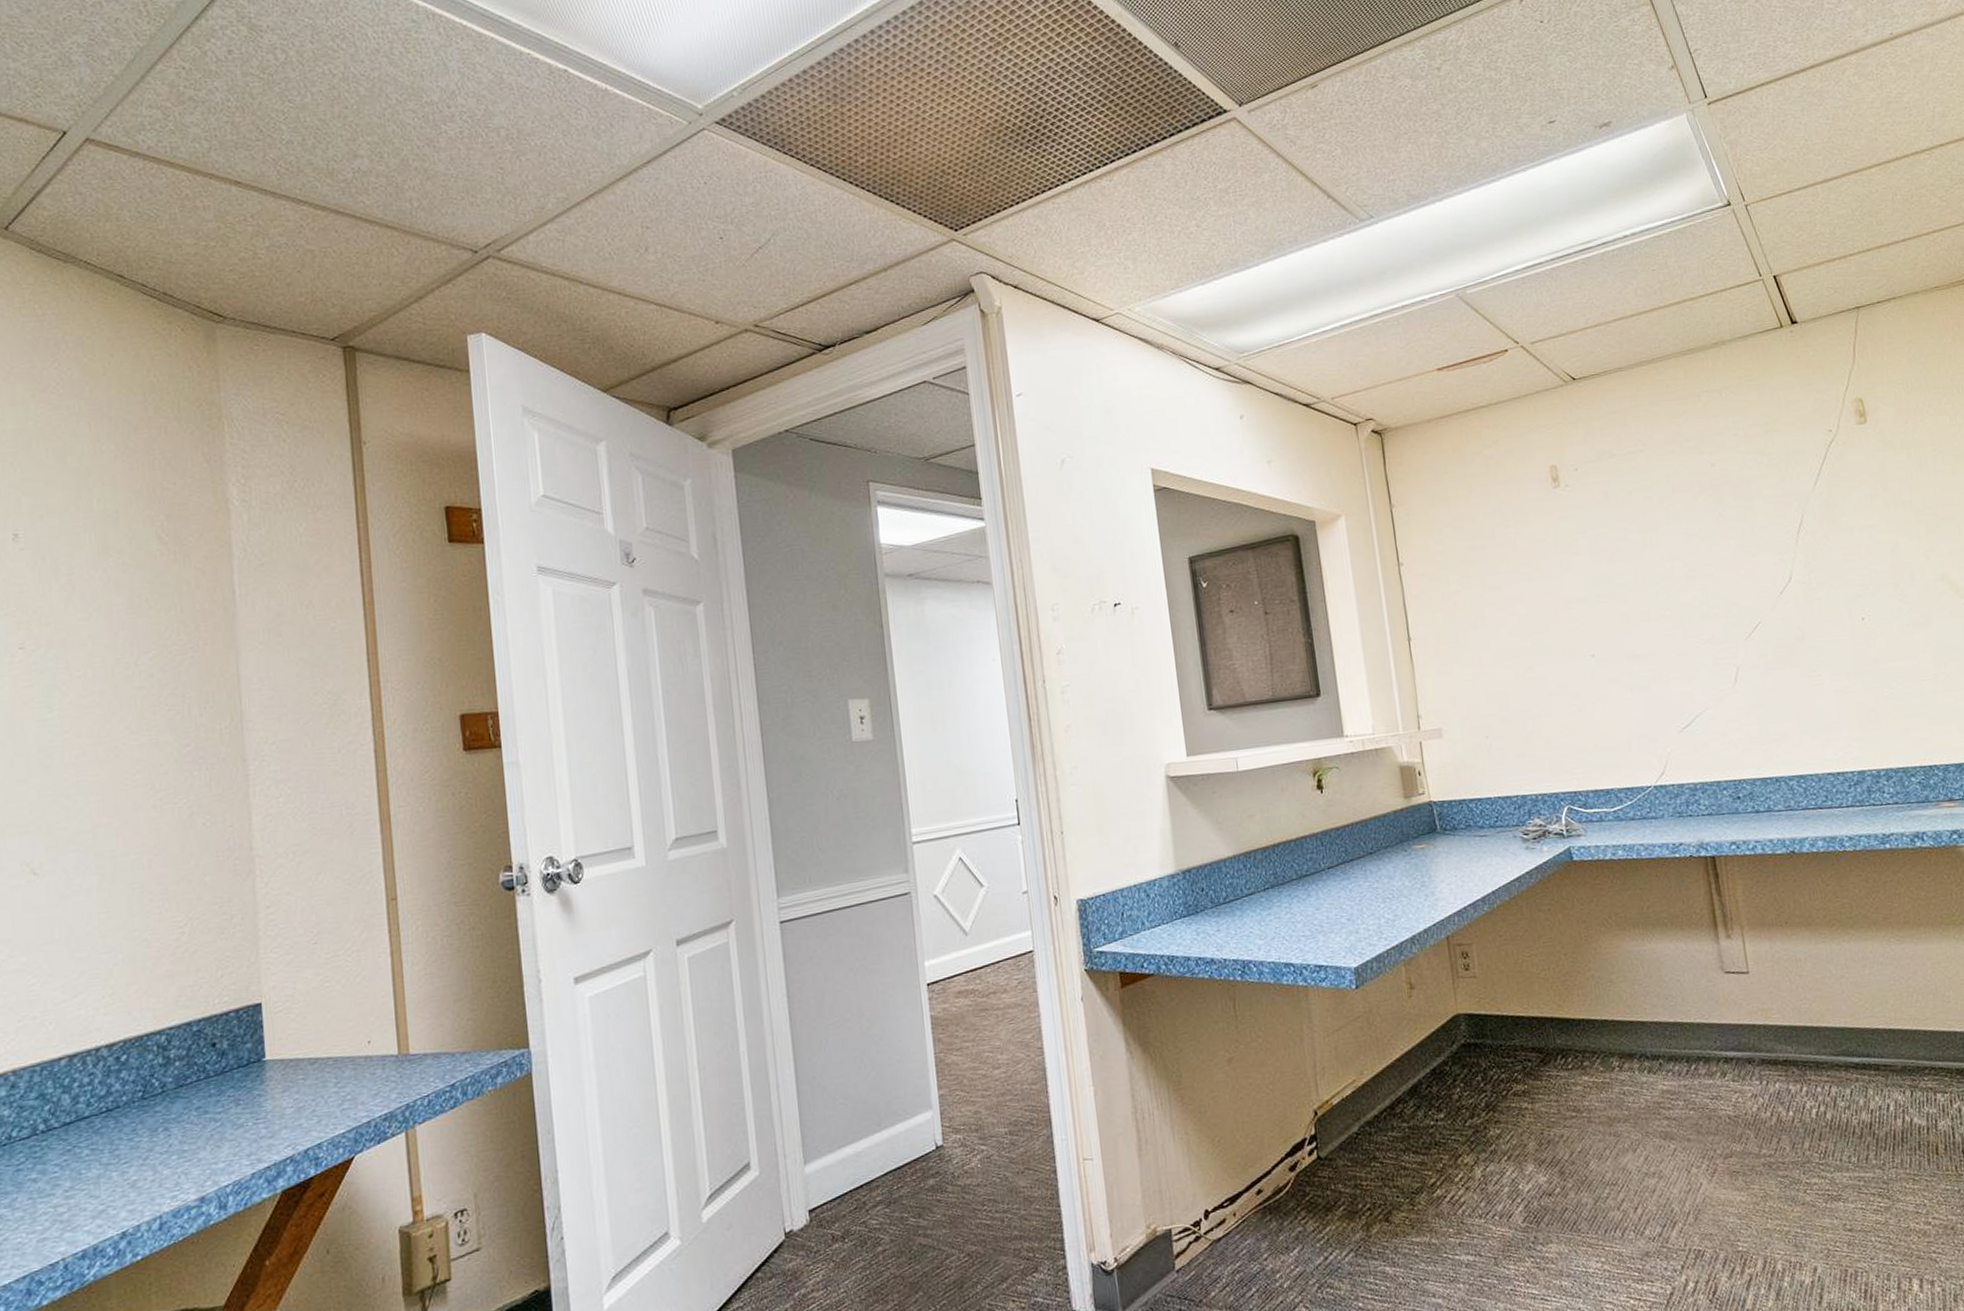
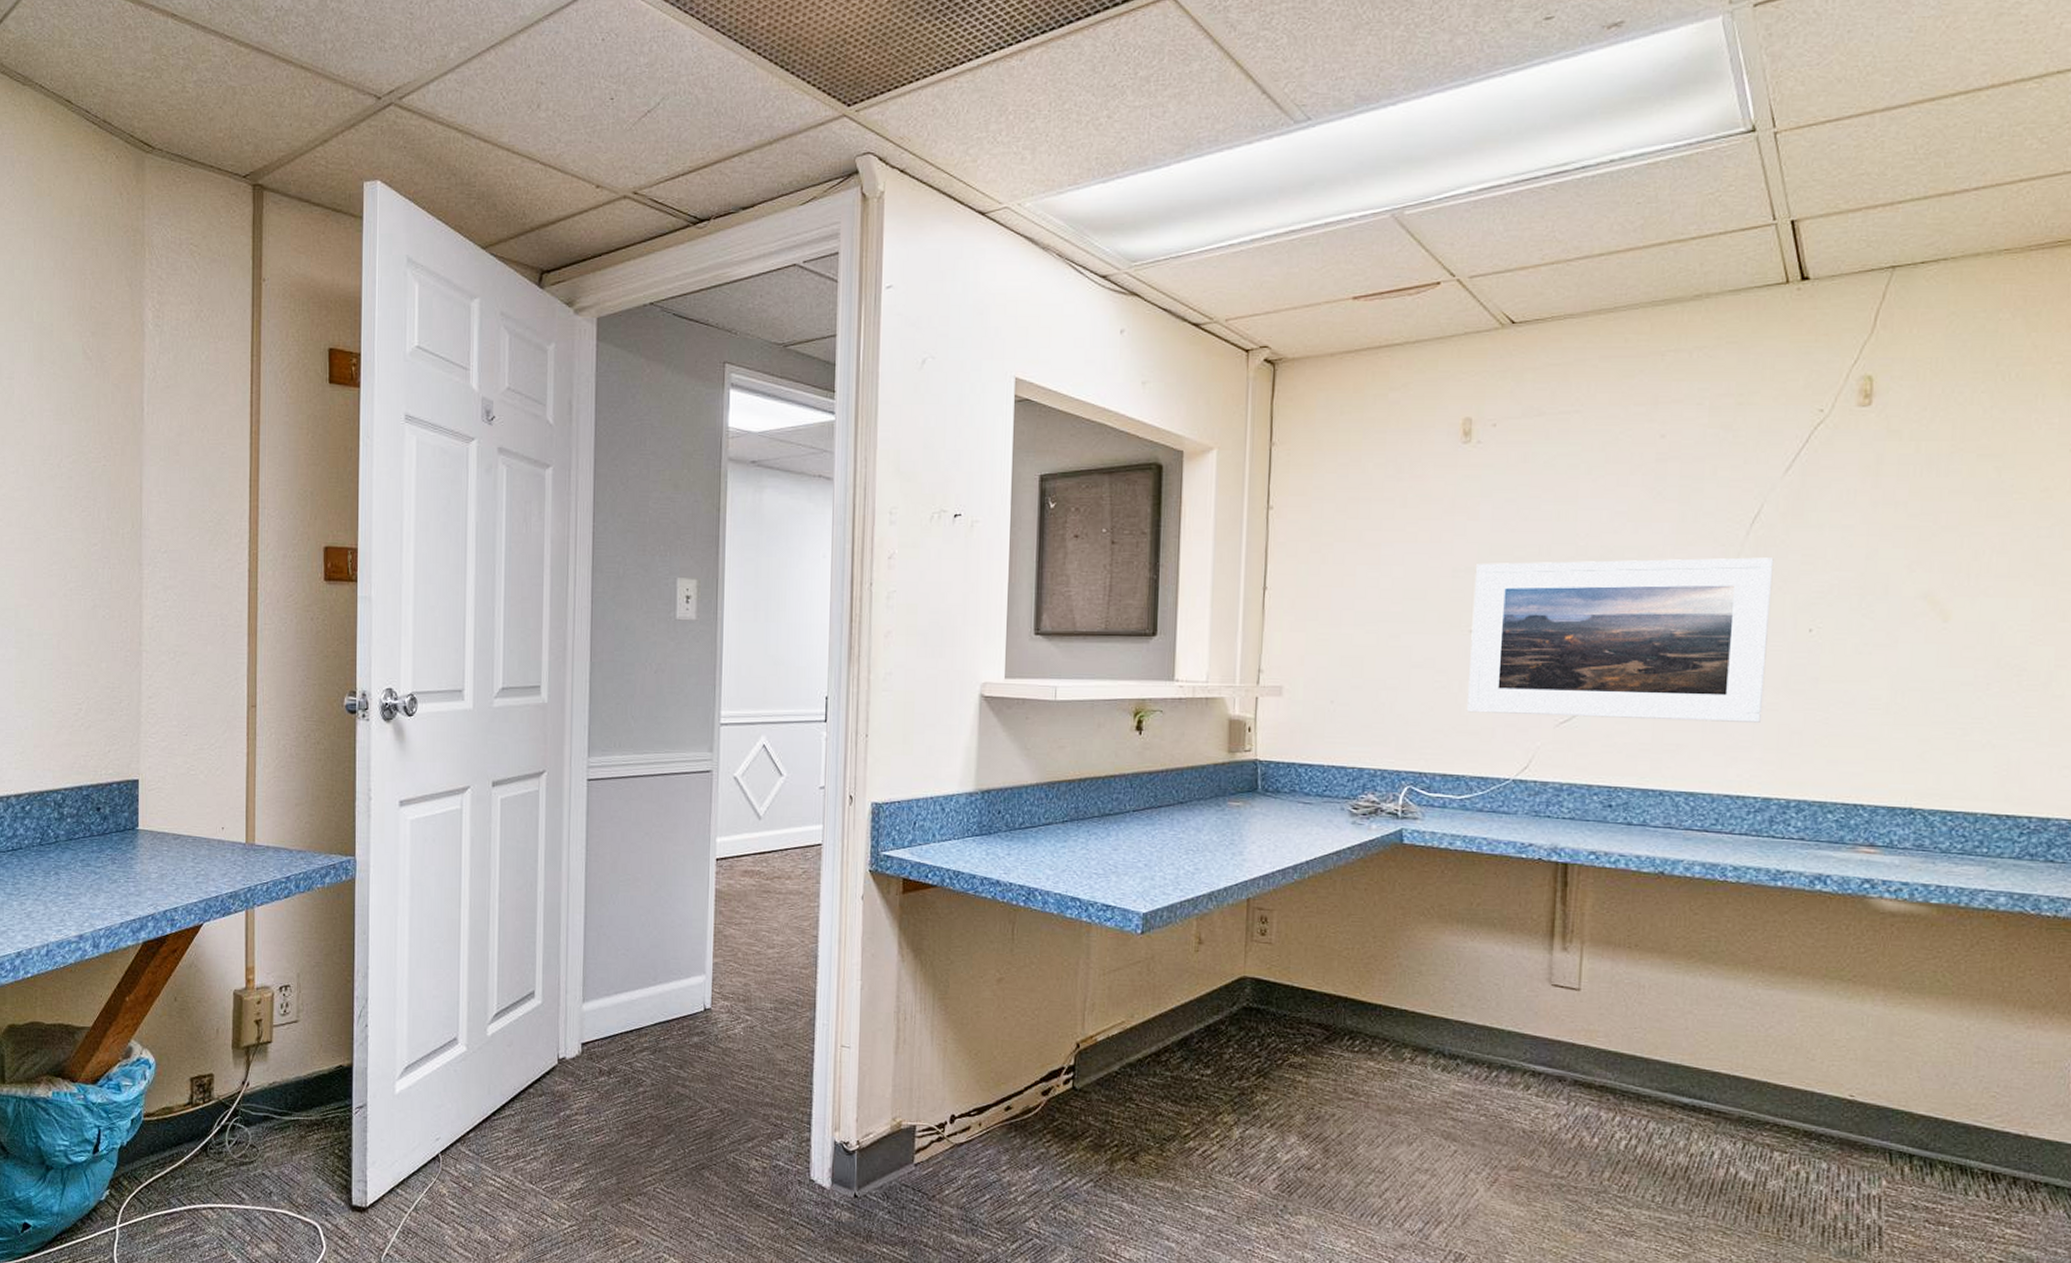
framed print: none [1586,560,1842,730] -> present [1466,557,1774,723]

